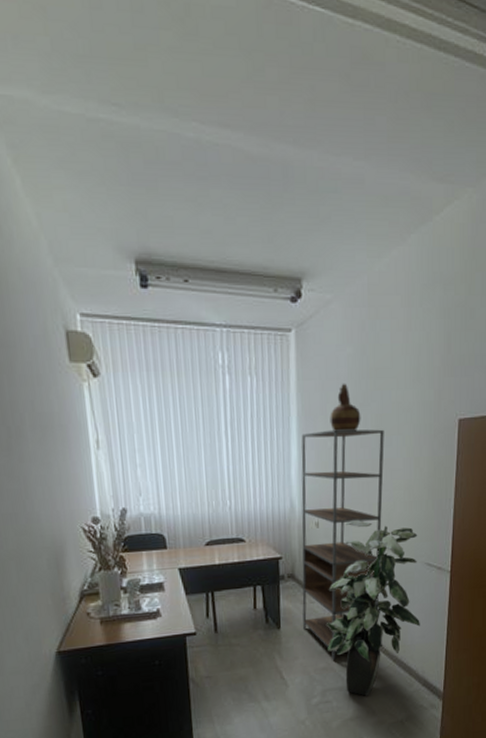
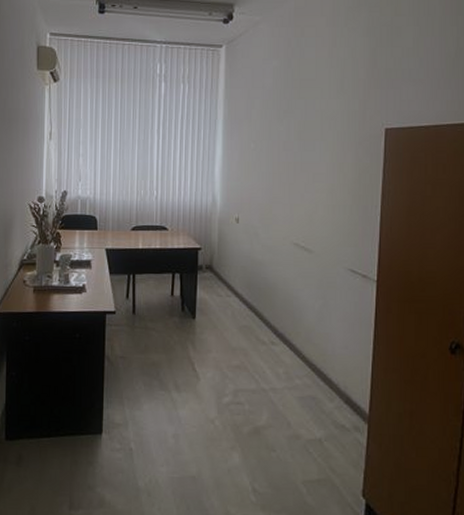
shelving unit: present [301,429,384,660] -> none [218,133,307,359]
indoor plant: present [327,520,420,696] -> none [242,219,342,404]
ceramic vessel: present [330,383,361,432] -> none [254,92,285,136]

